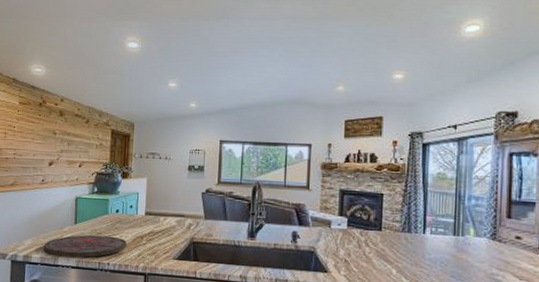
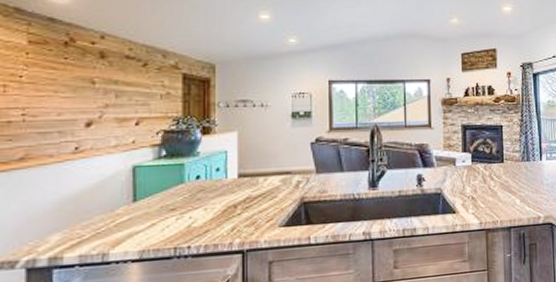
cutting board: present [43,235,127,258] -> none [83,210,214,250]

